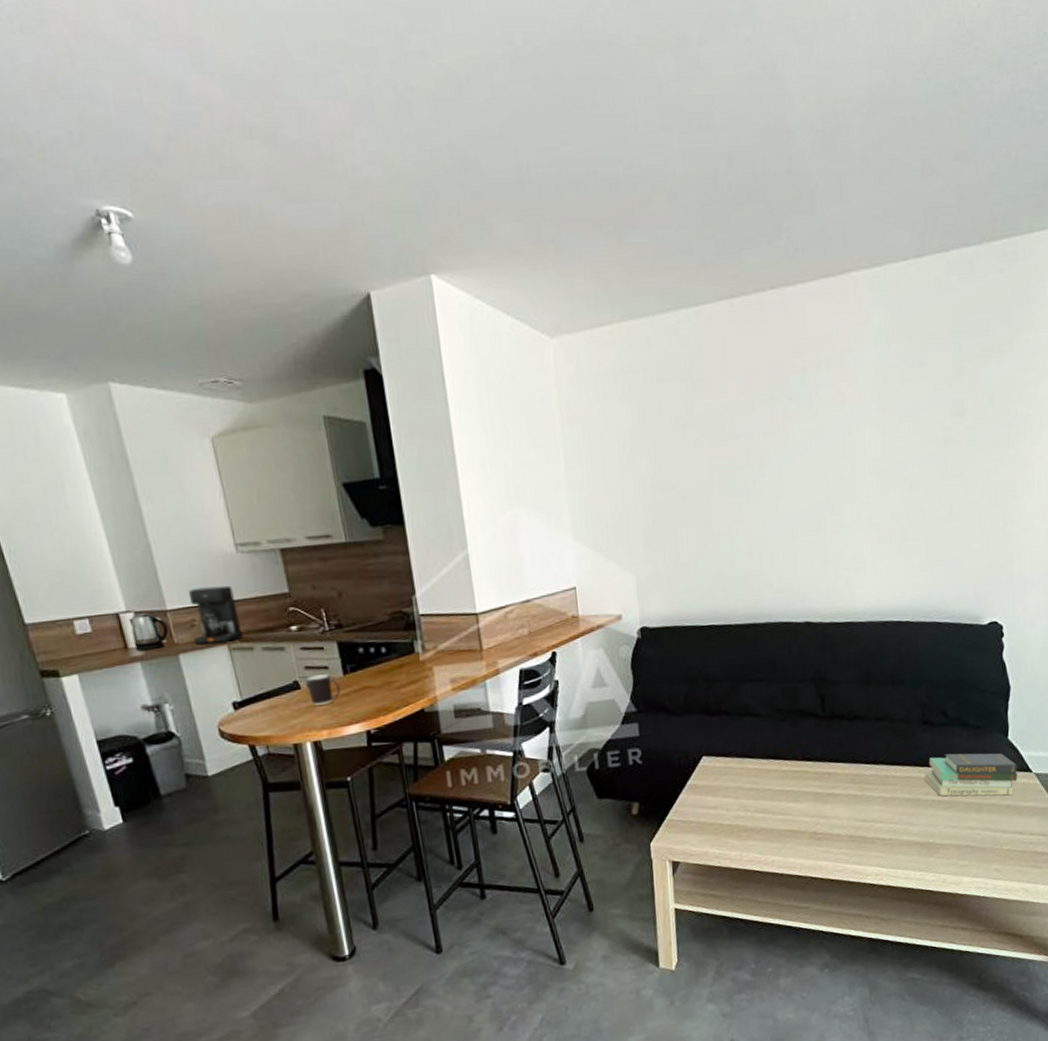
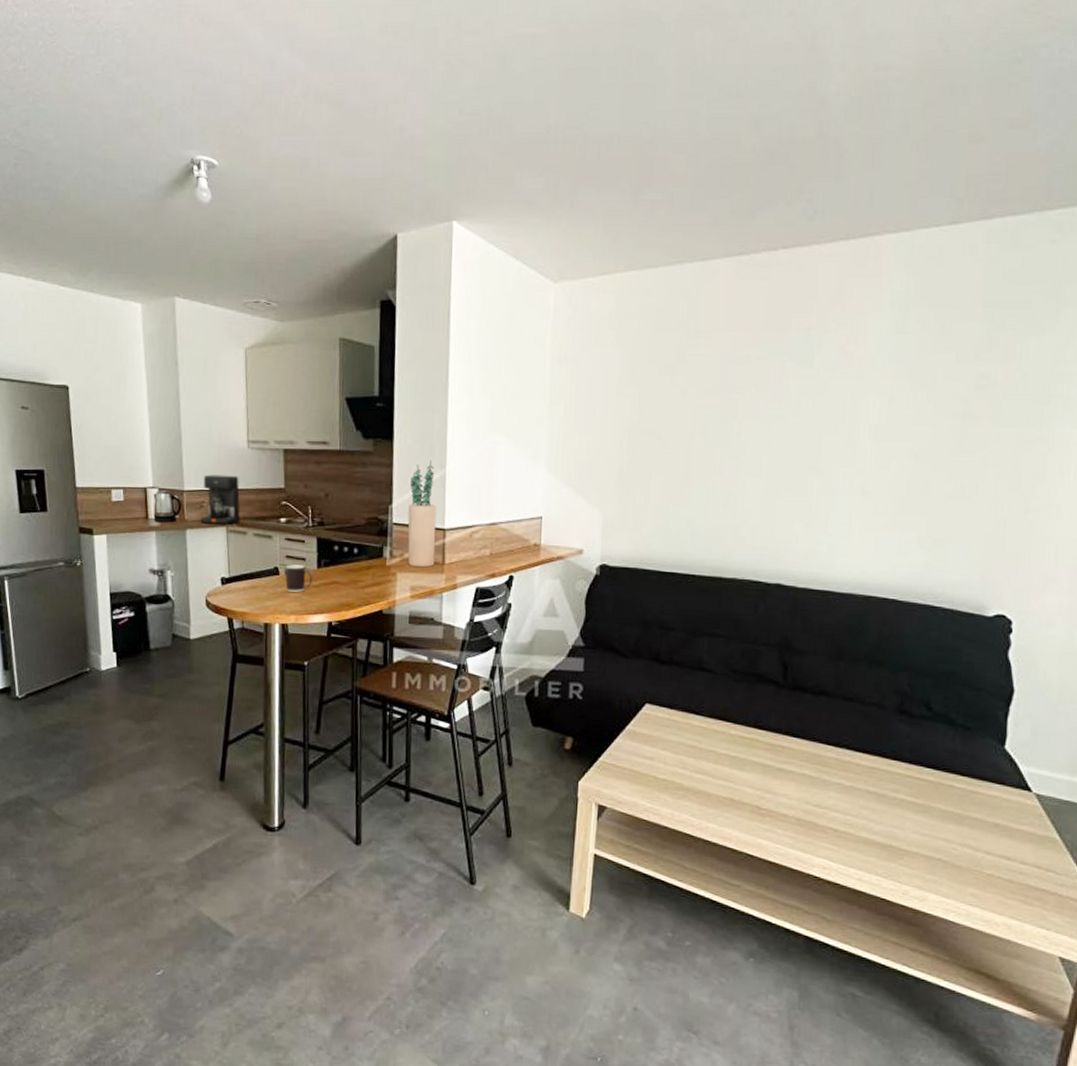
vase: none [431,541,472,659] -> present [407,459,436,568]
books: present [924,753,1018,797] -> none [895,751,1013,813]

